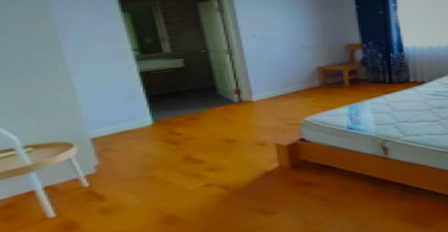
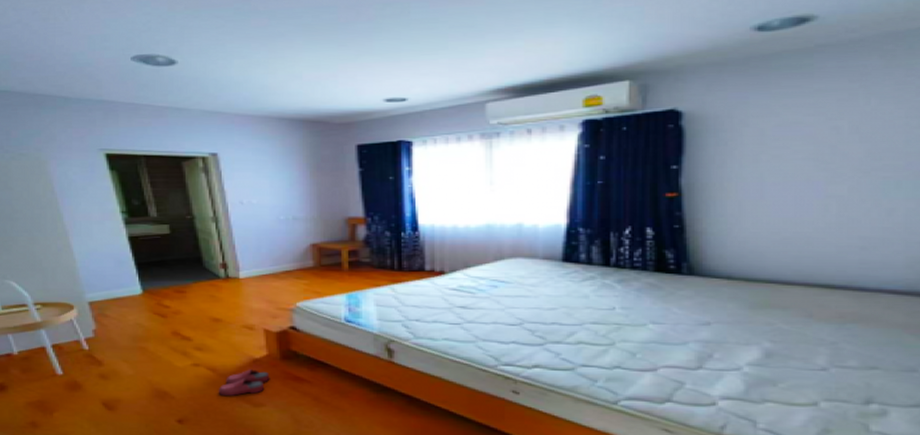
slippers: none [230,181,282,211] -> present [218,369,270,397]

